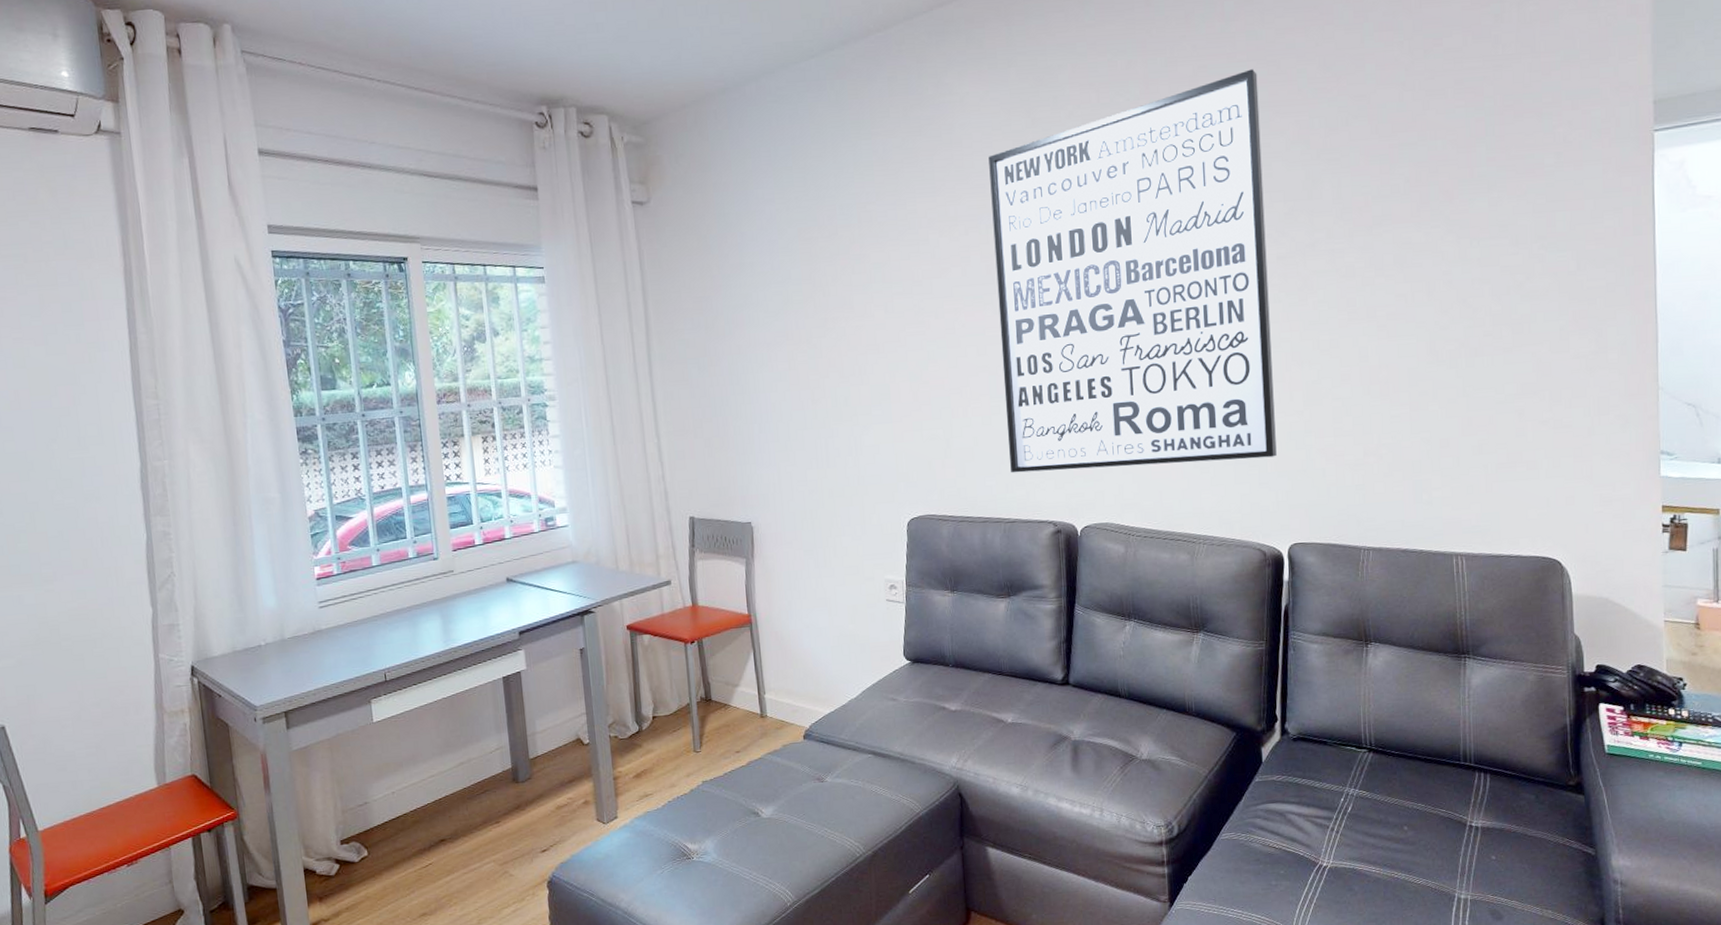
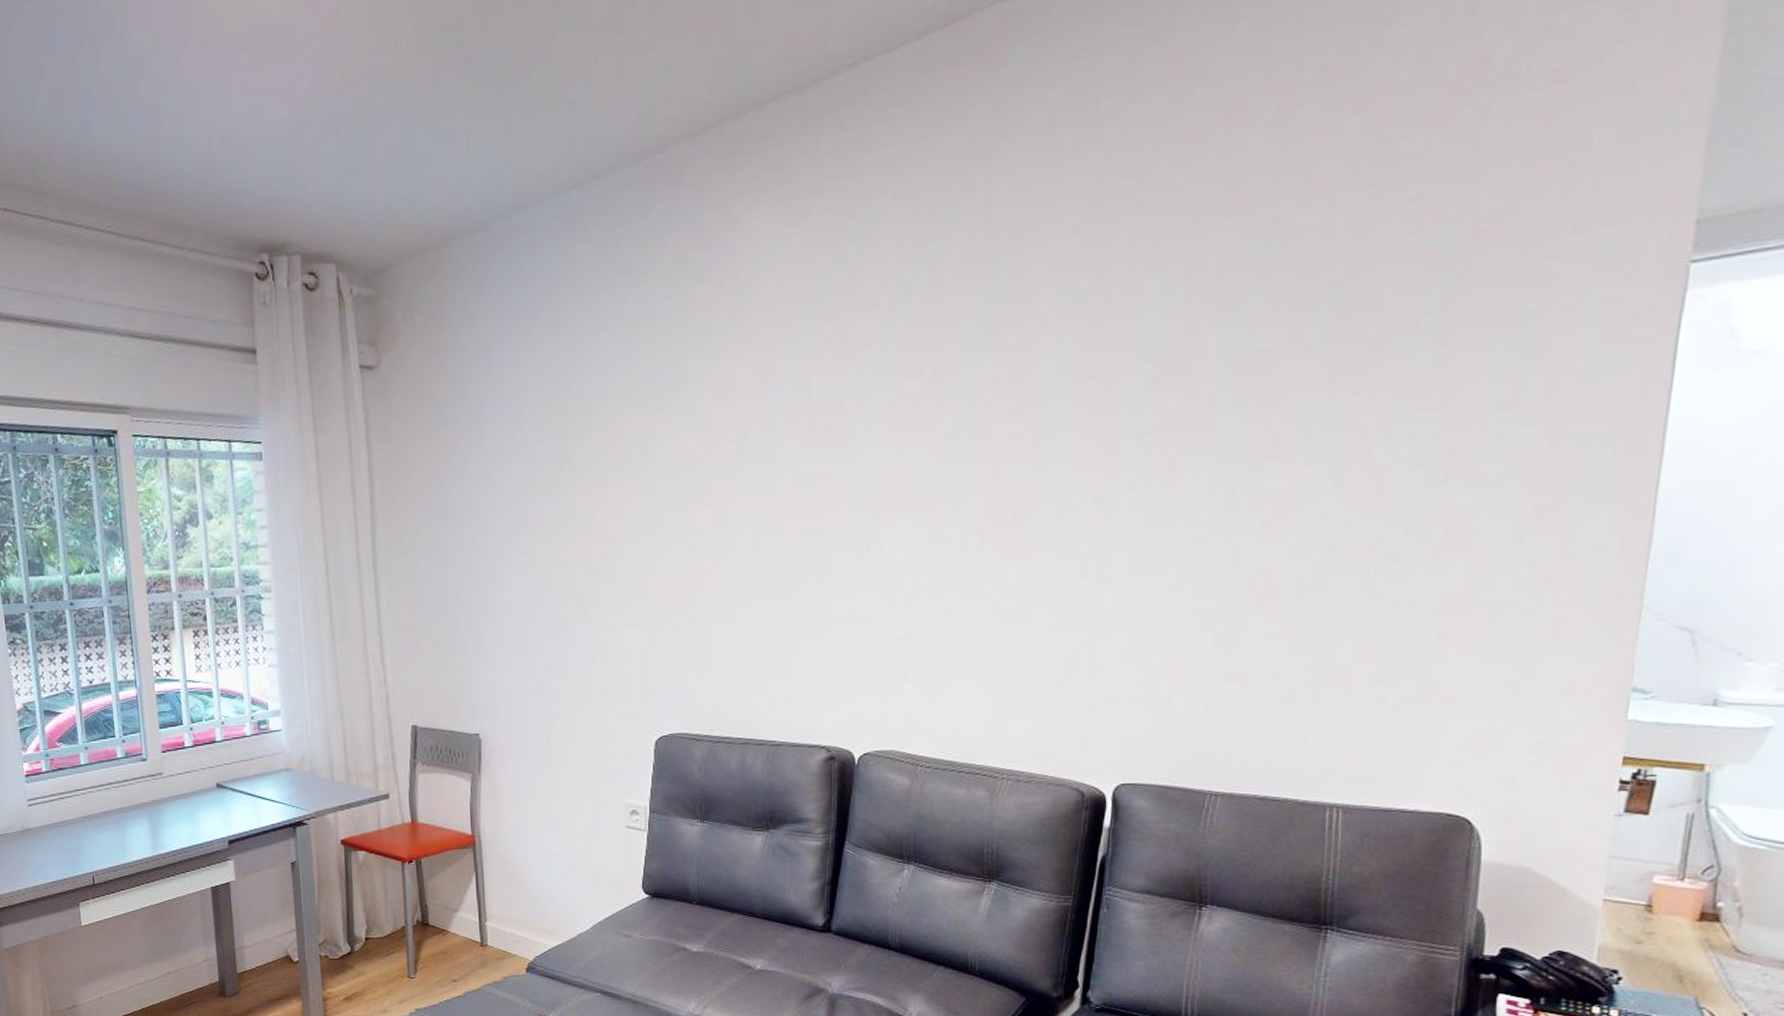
wall art: present [988,69,1277,473] -> none [779,189,1136,689]

